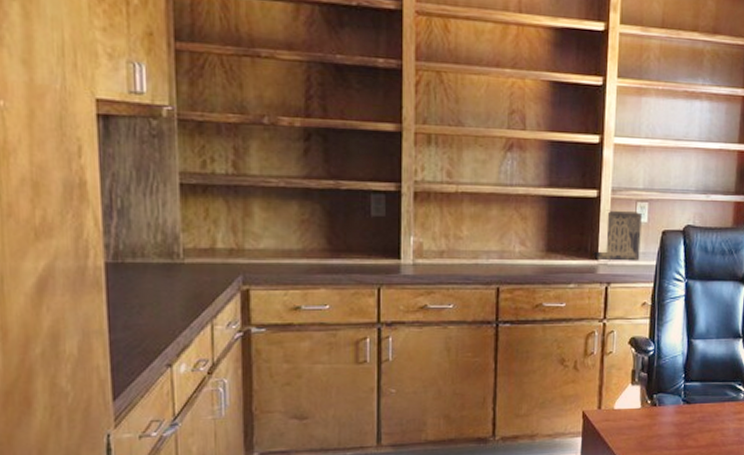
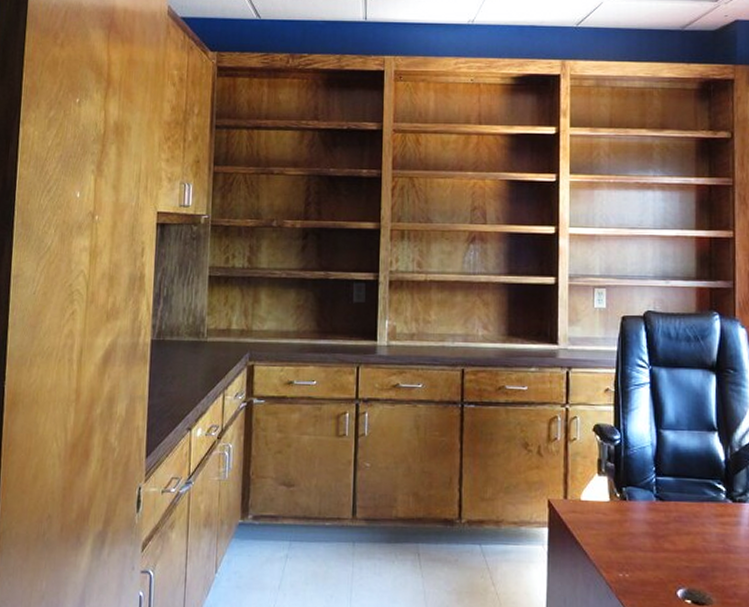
decorative box: present [593,210,642,260] -> none [553,296,600,345]

